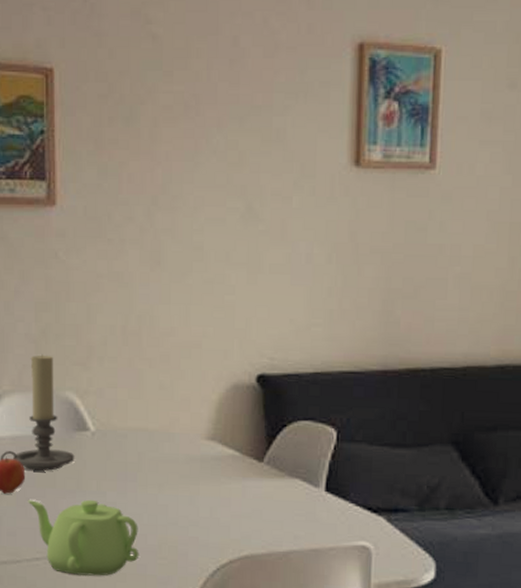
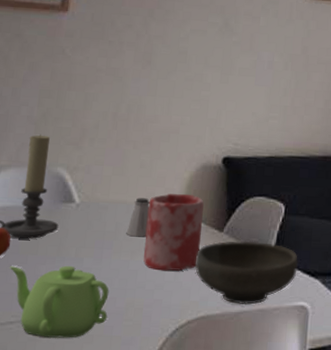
saltshaker: none [150,424,174,469] -> present [126,198,150,237]
vase: none [172,419,238,506] -> present [143,194,204,271]
bowl: none [234,472,357,544] -> present [195,240,299,305]

